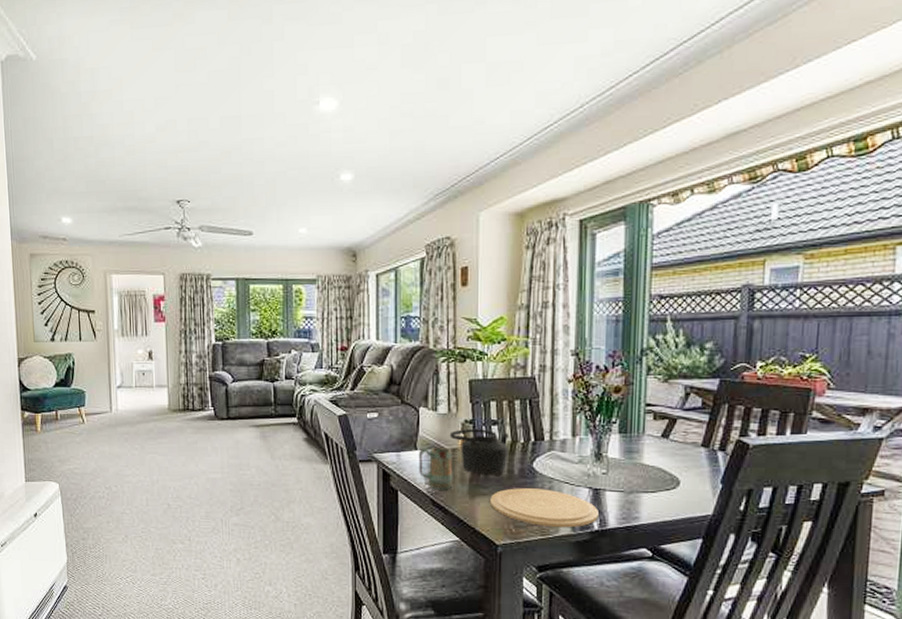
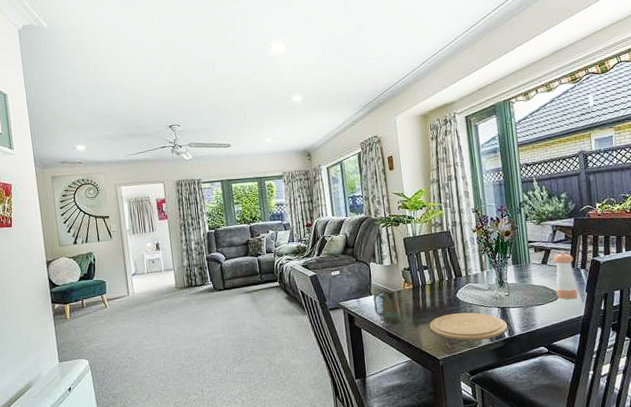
teapot: present [449,429,509,476] -> none [394,273,439,309]
pepper shaker: none [677,424,710,491] -> present [553,252,578,300]

